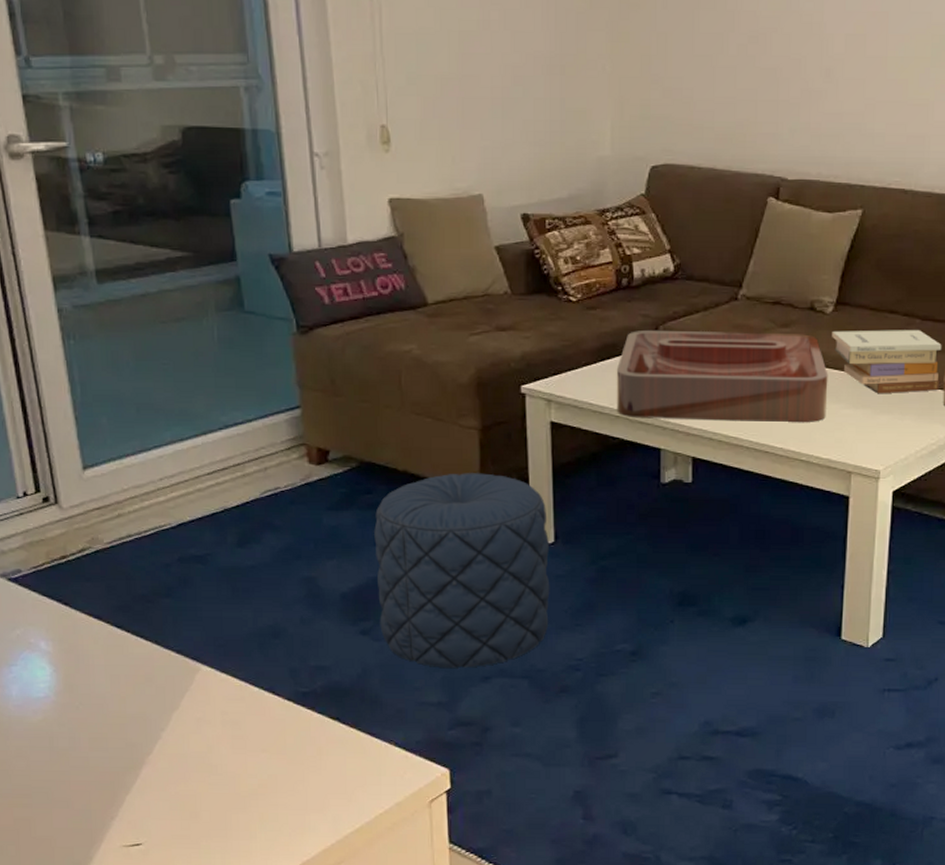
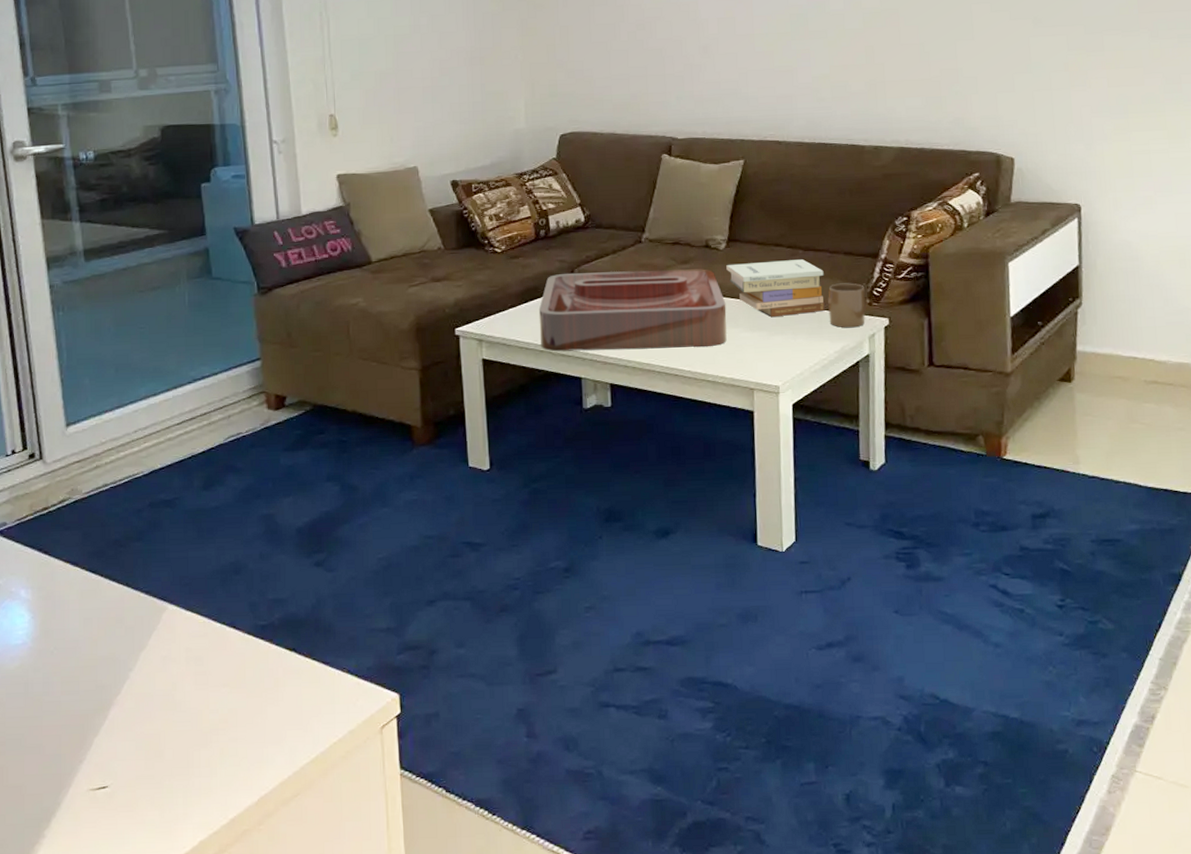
pouf: present [374,473,550,668] -> none [327,409,488,594]

